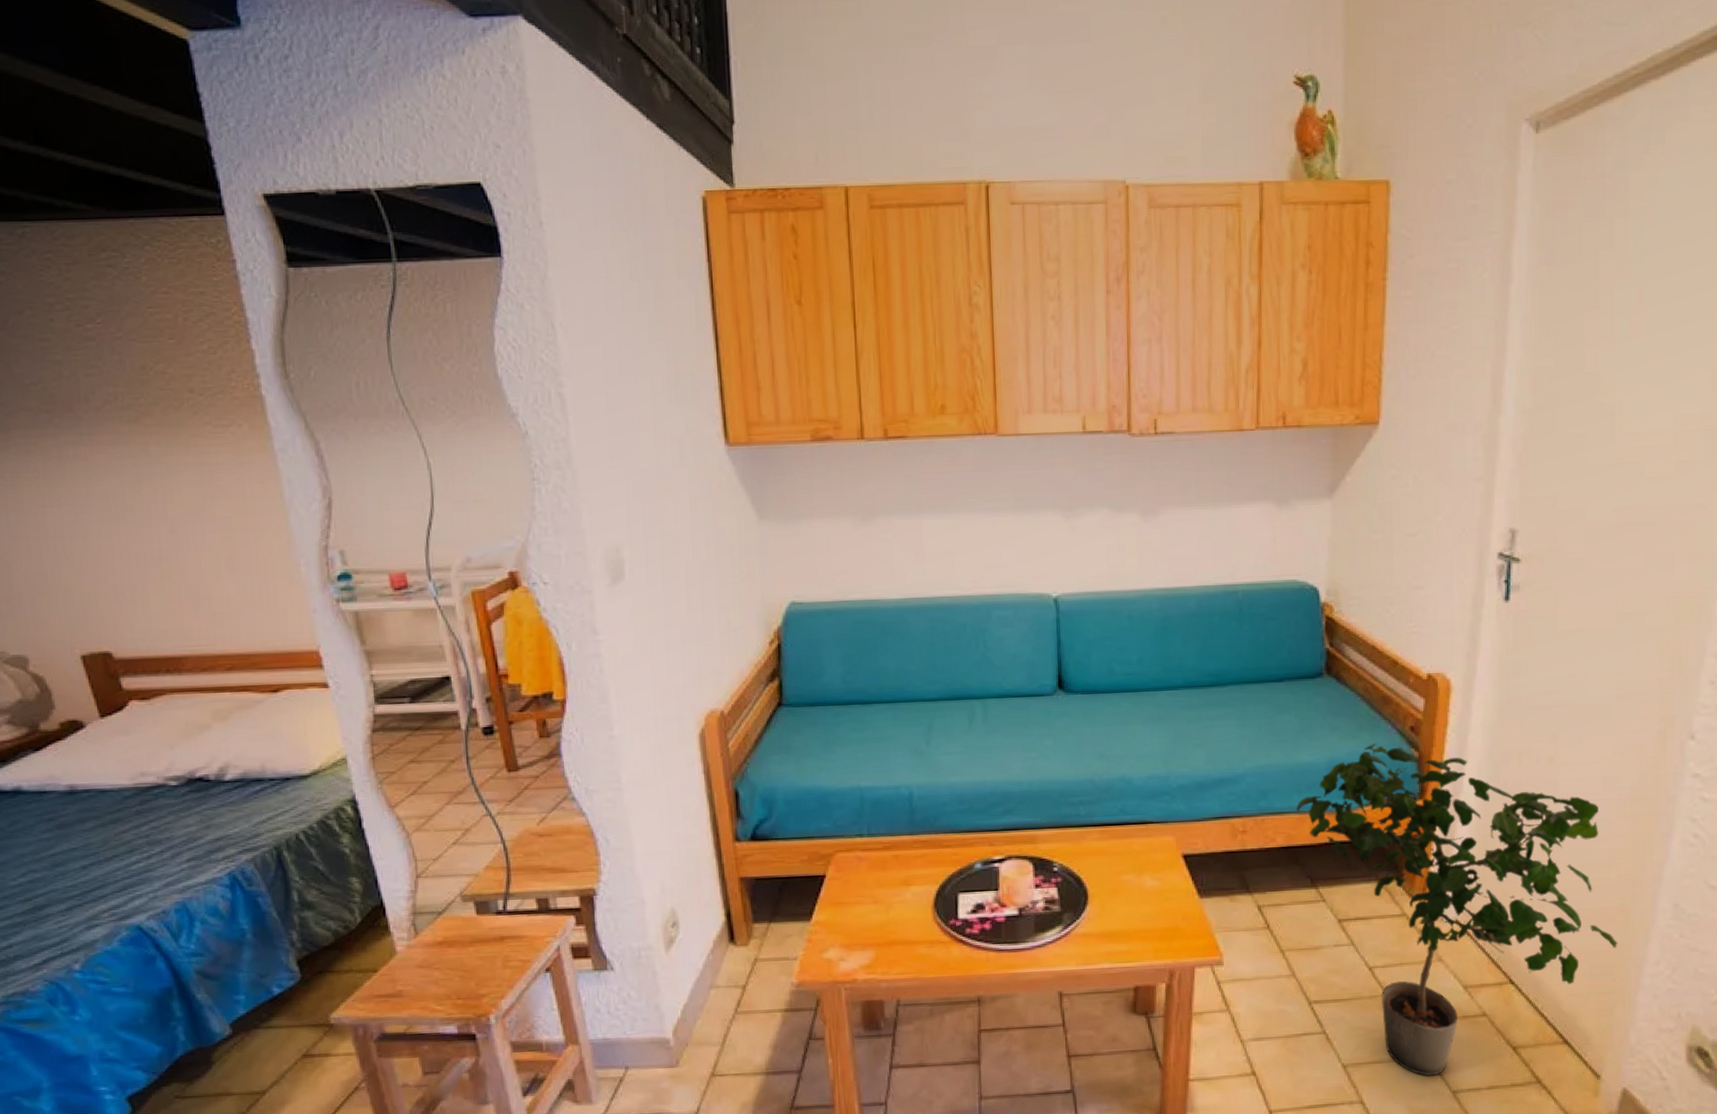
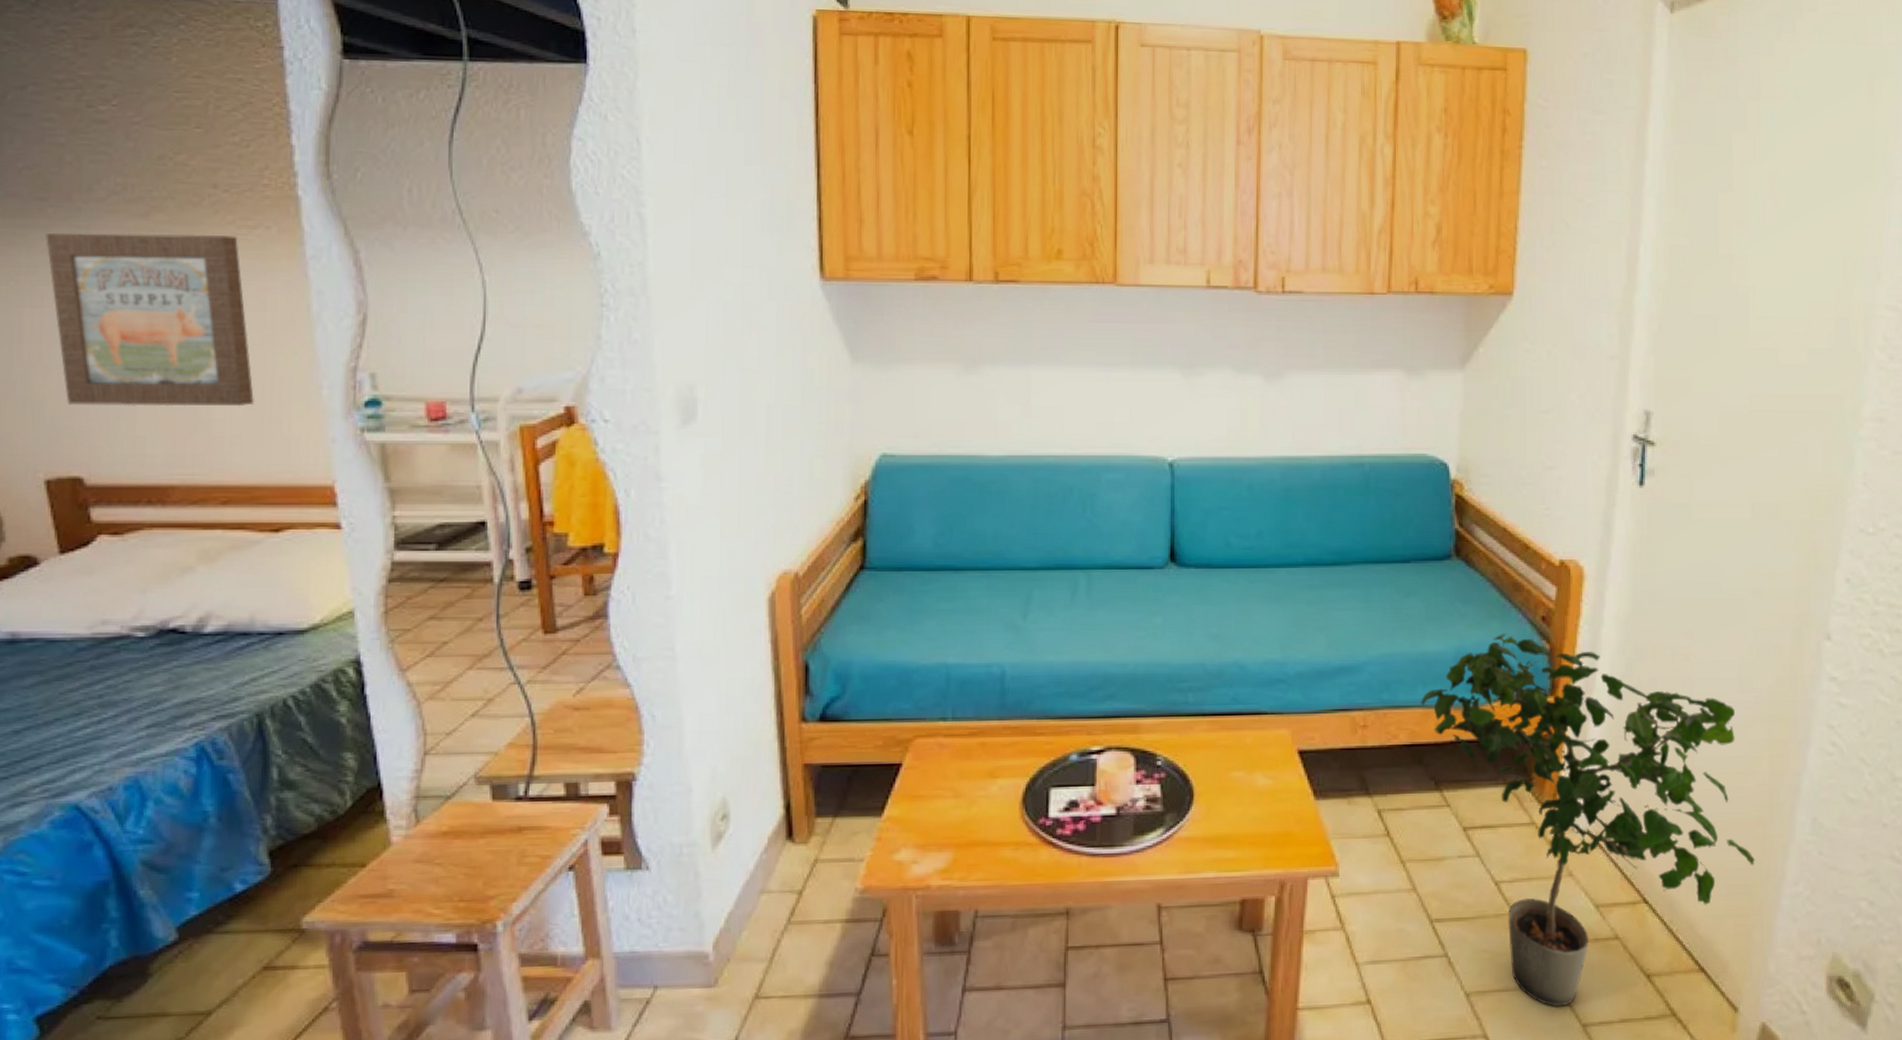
wall art: none [56,433,245,590] -> present [45,233,254,407]

